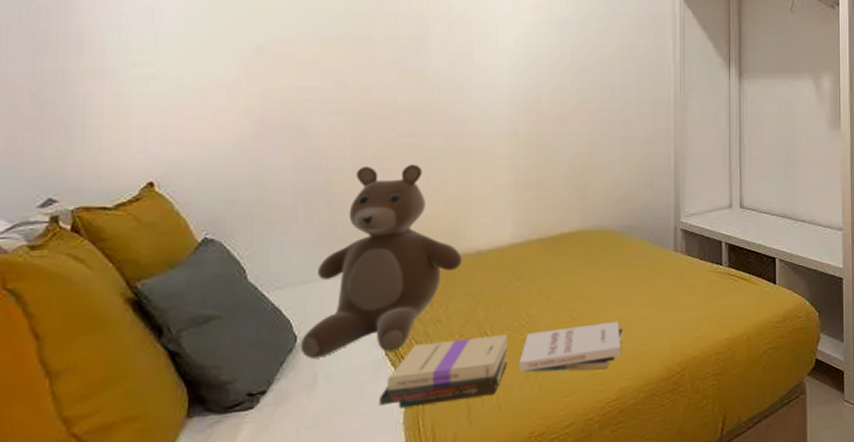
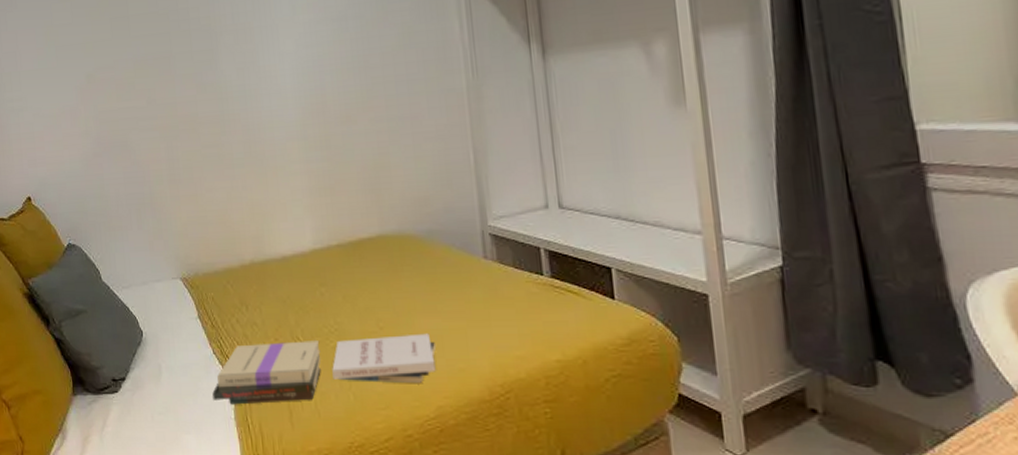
bear: present [300,164,463,359] -> none [146,173,270,352]

